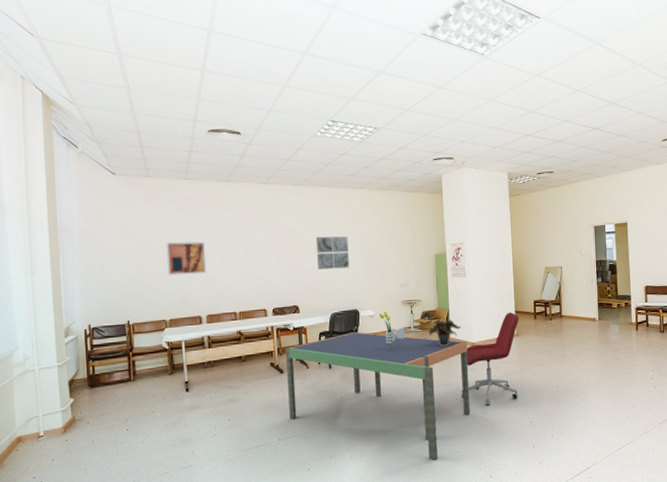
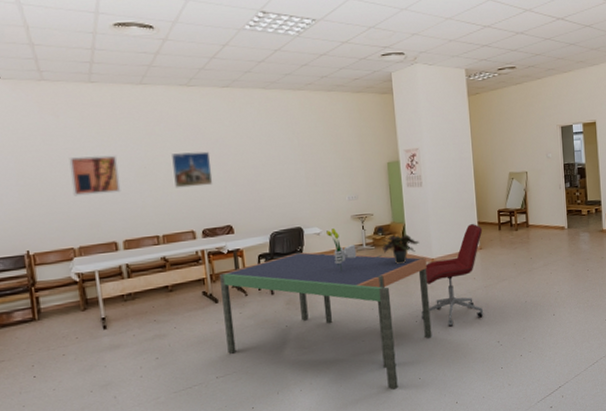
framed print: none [250,240,284,272] -> present [172,151,213,188]
wall art: present [315,236,349,270] -> none [249,144,290,183]

